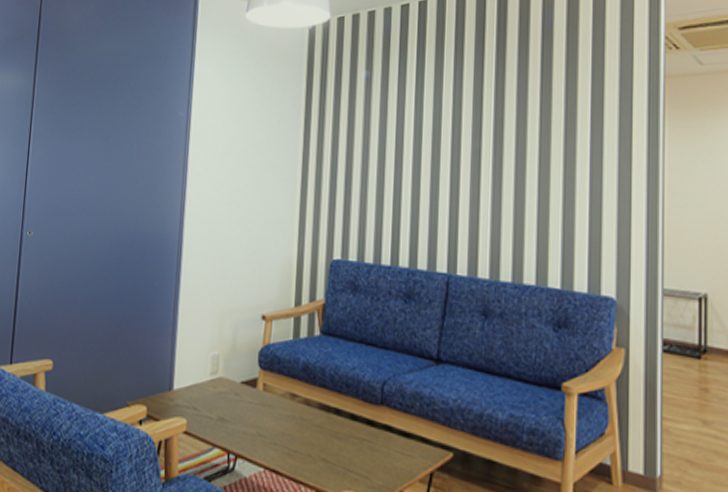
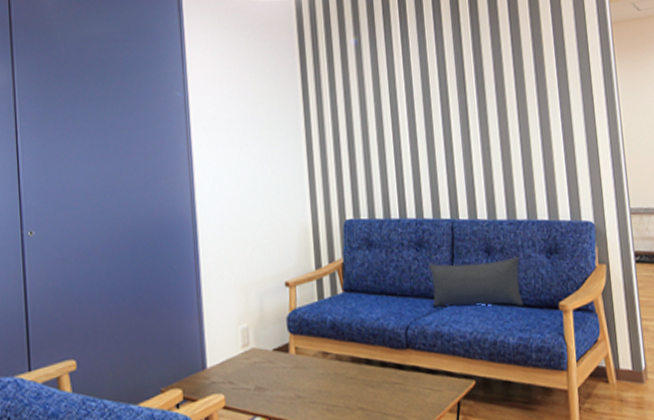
pillow: none [415,318,521,380] -> present [429,256,523,310]

